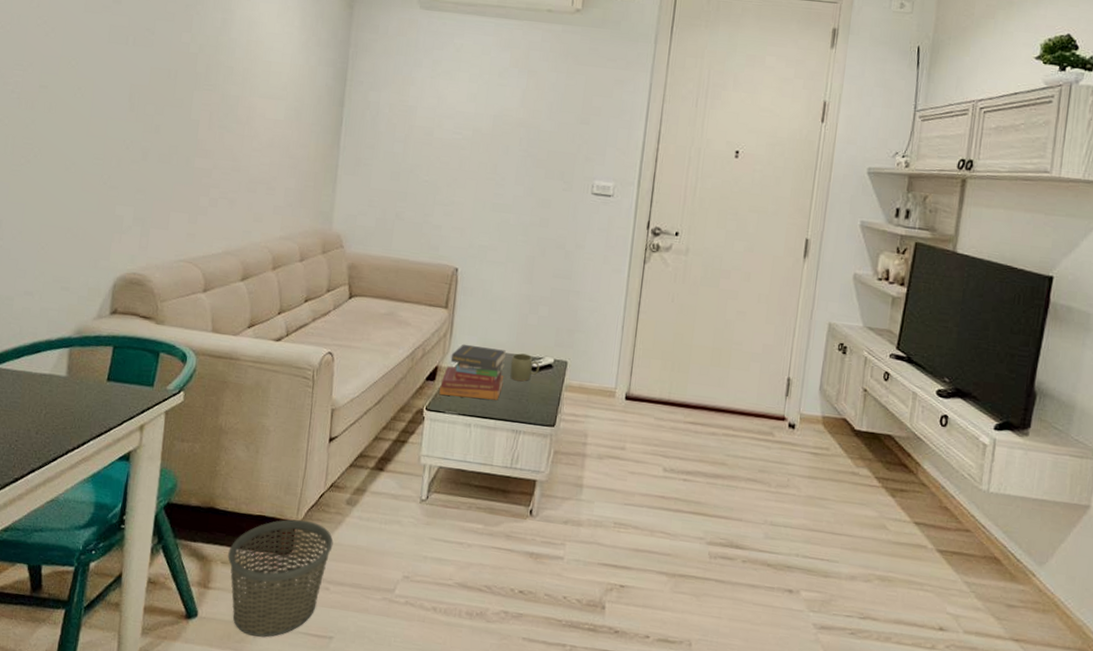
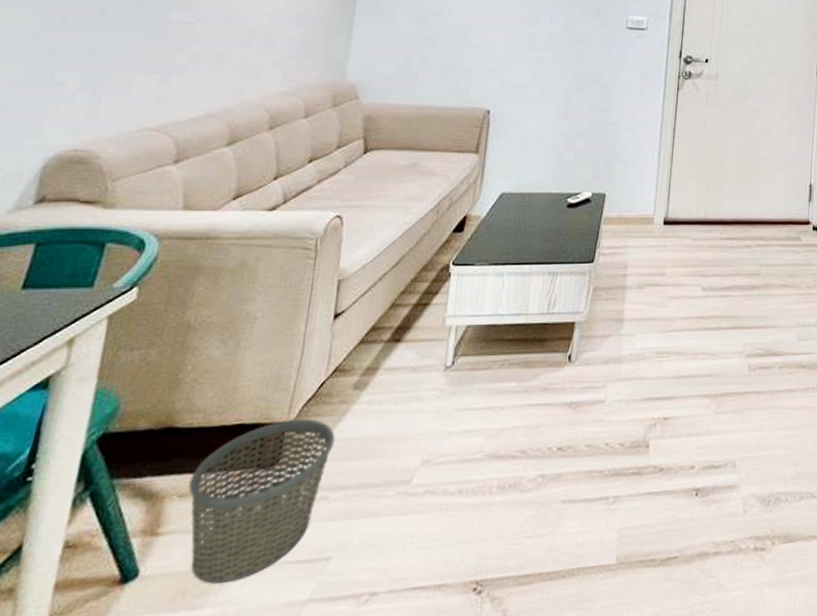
books: present [439,344,506,401] -> none [468,188,542,247]
mug: present [510,353,540,382] -> none [546,191,577,220]

